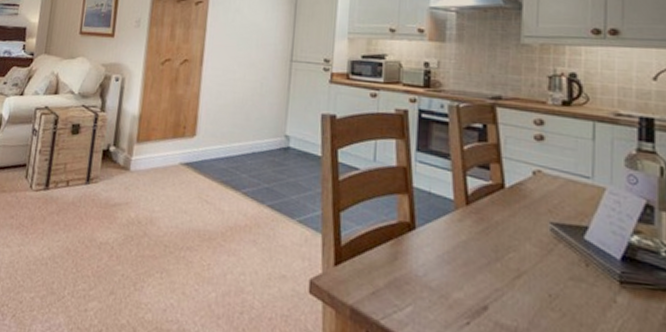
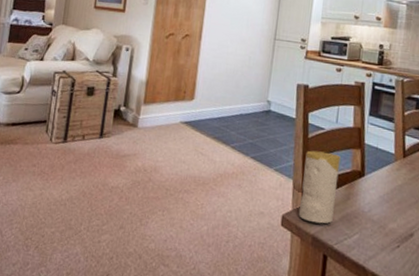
candle: none [330,196,382,292] -> present [298,150,341,224]

